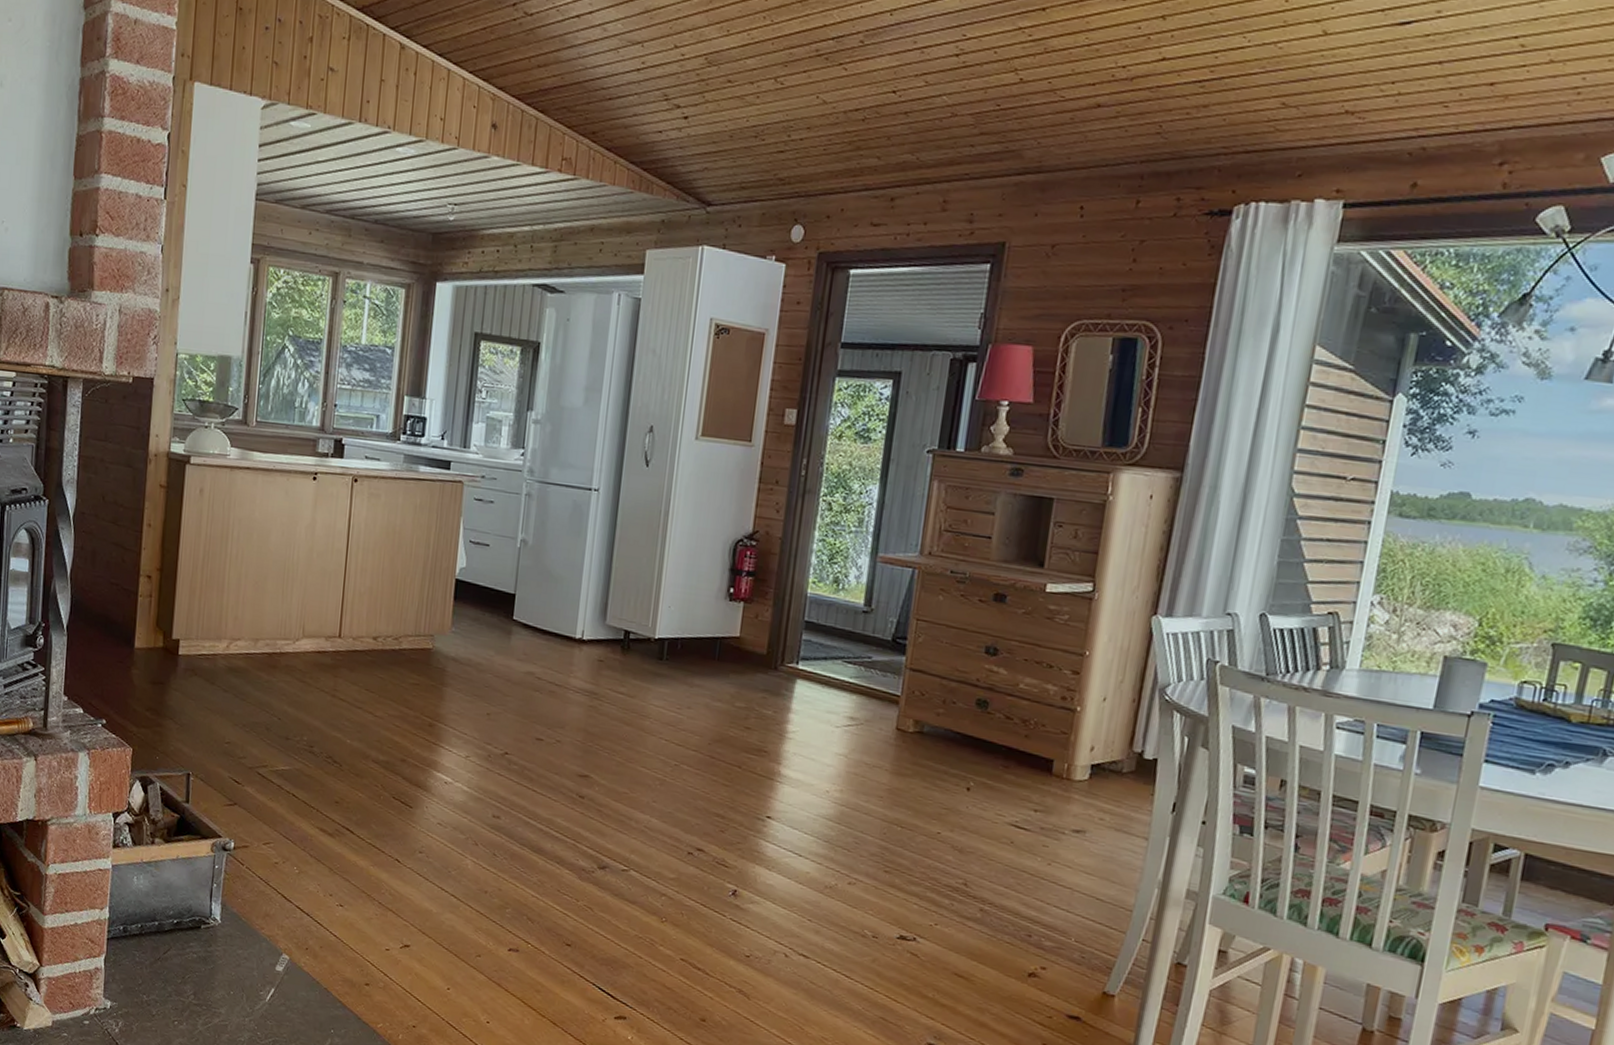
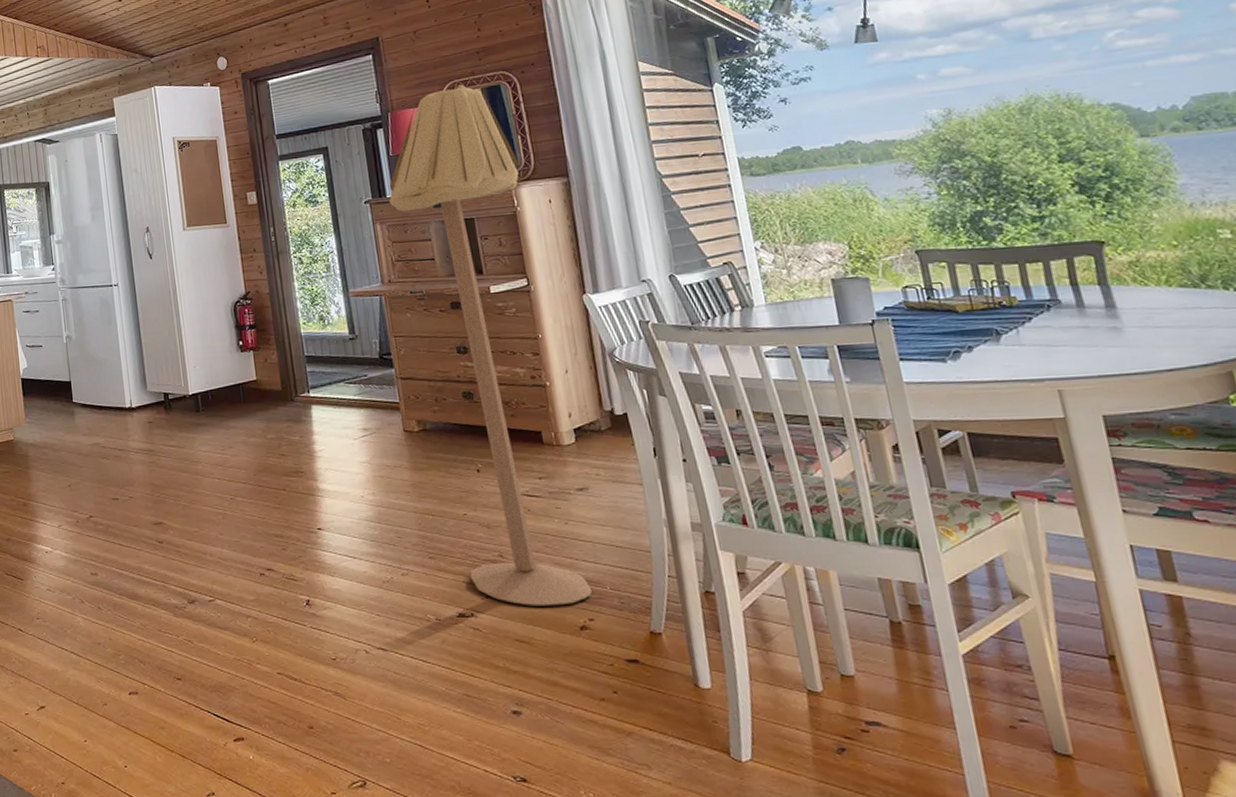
floor lamp: none [924,327,1131,949] -> present [389,84,592,606]

